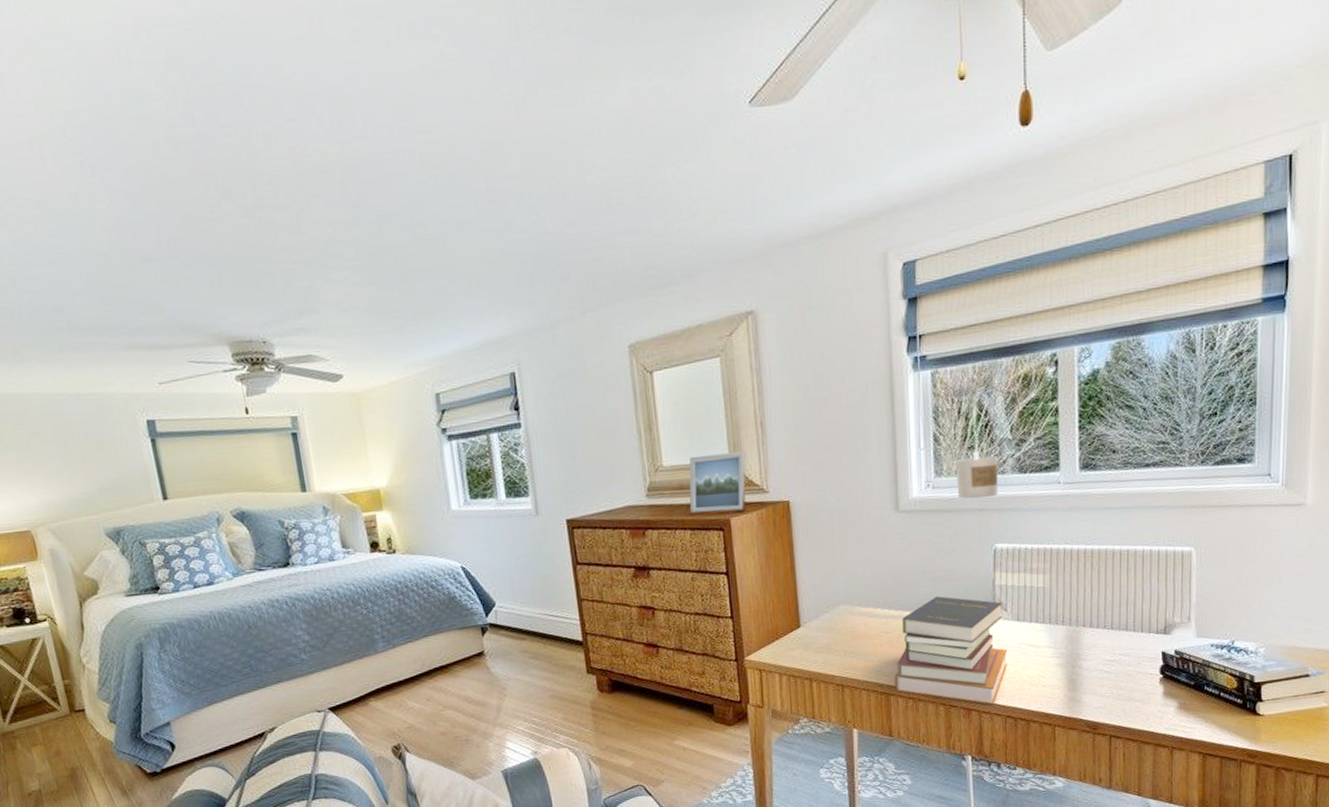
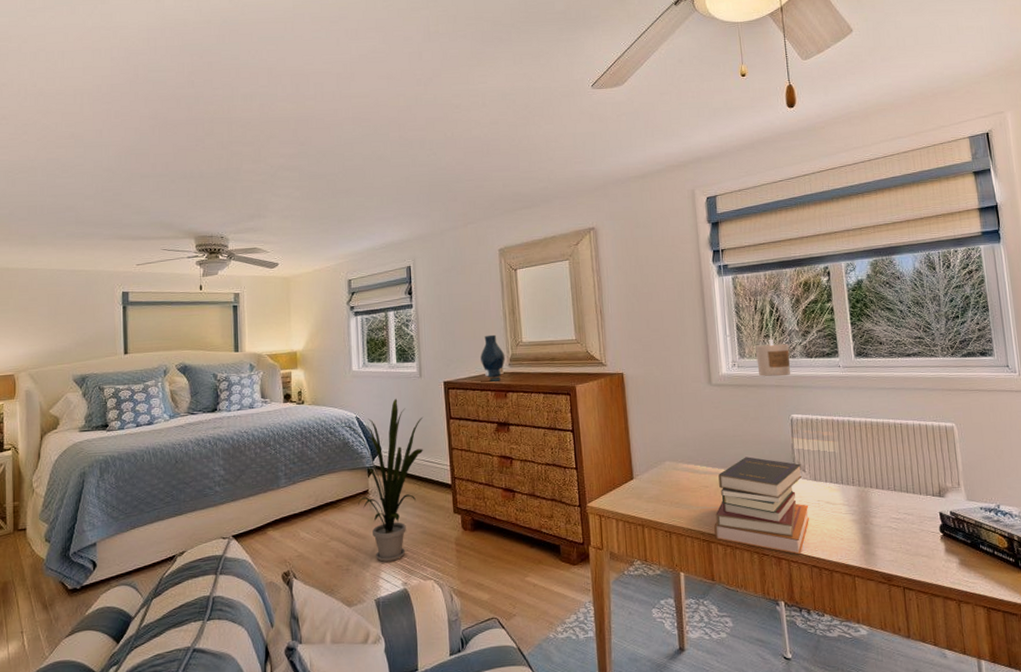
house plant: none [447,543,547,731] -> present [343,399,424,563]
vase: none [609,458,642,518] -> present [479,334,505,382]
picture frame: present [689,451,746,514] -> none [543,333,588,381]

